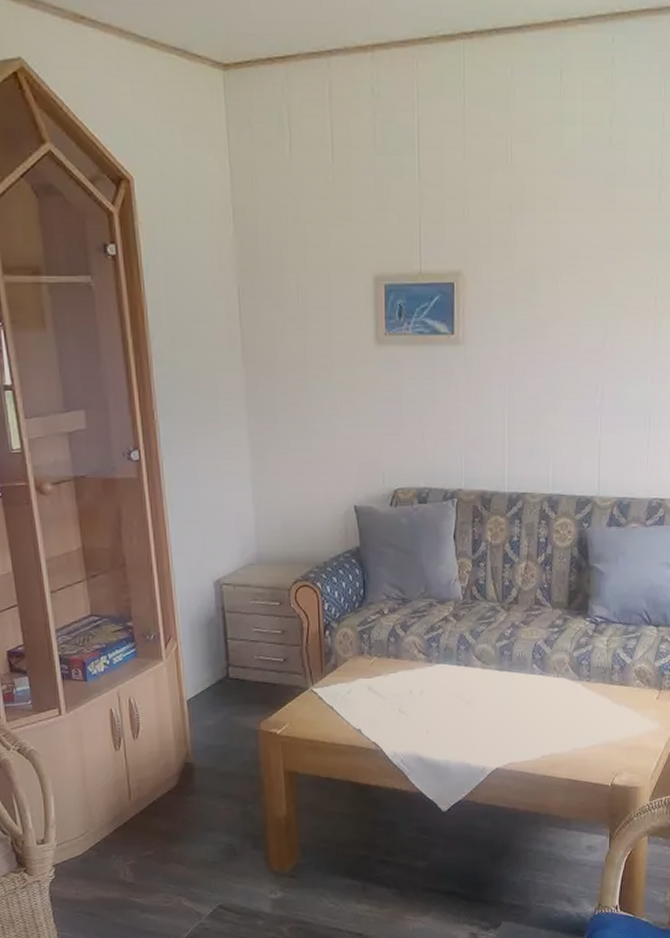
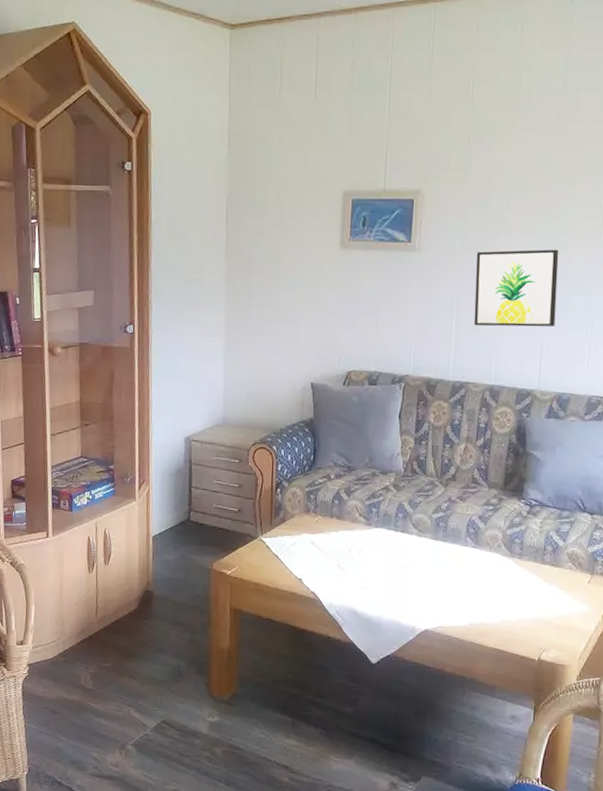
wall art: none [525,336,613,429] -> present [473,249,559,327]

